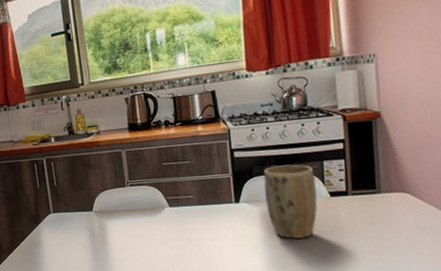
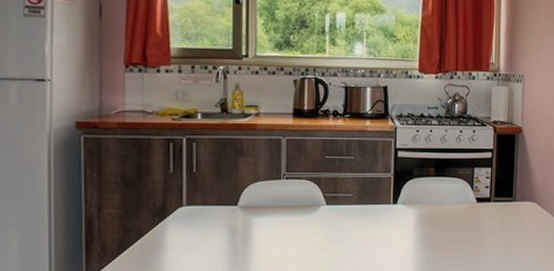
plant pot: present [263,164,318,239] -> none [421,169,466,243]

